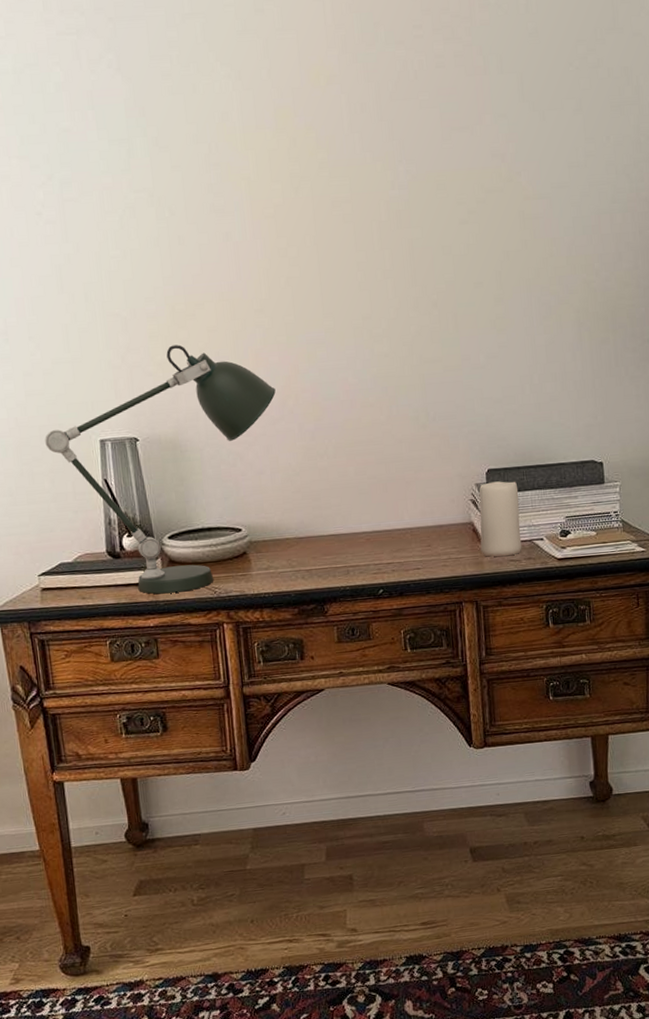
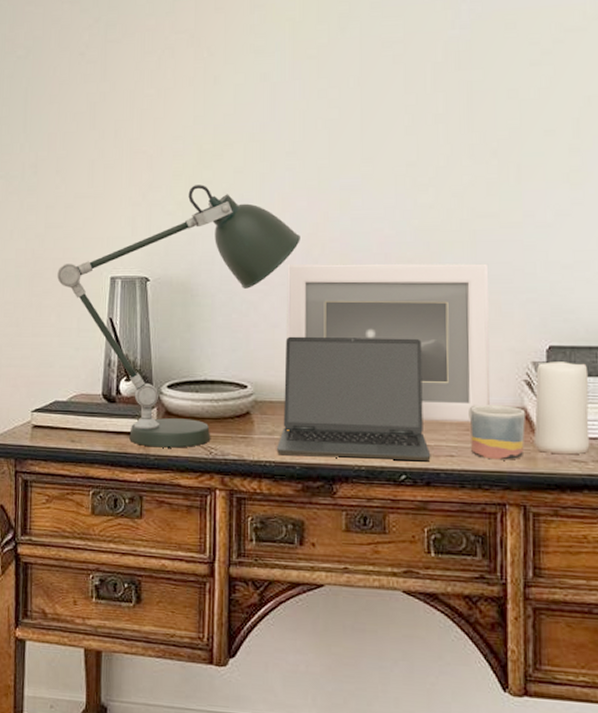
picture frame: none [266,403,445,542] -> present [287,263,490,423]
laptop: none [271,472,402,586] -> present [276,336,431,462]
mug: none [429,522,474,568] -> present [469,405,525,460]

